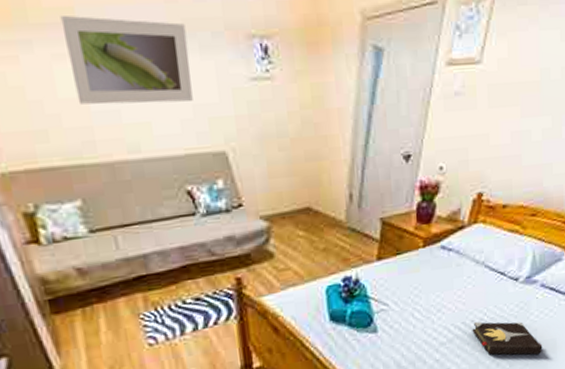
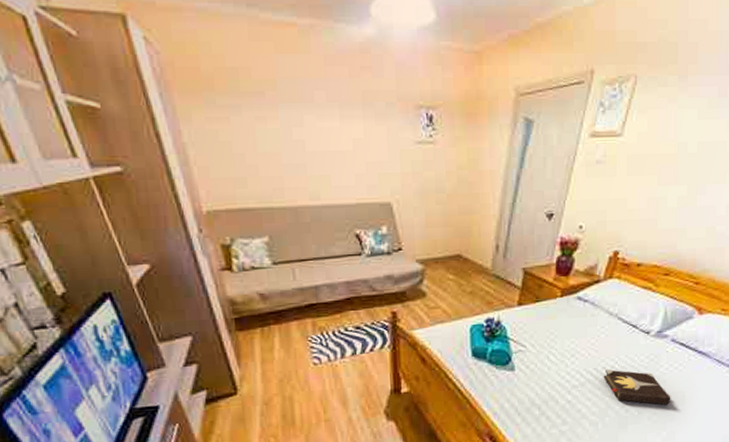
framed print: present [60,16,193,105] -> none [265,87,367,160]

